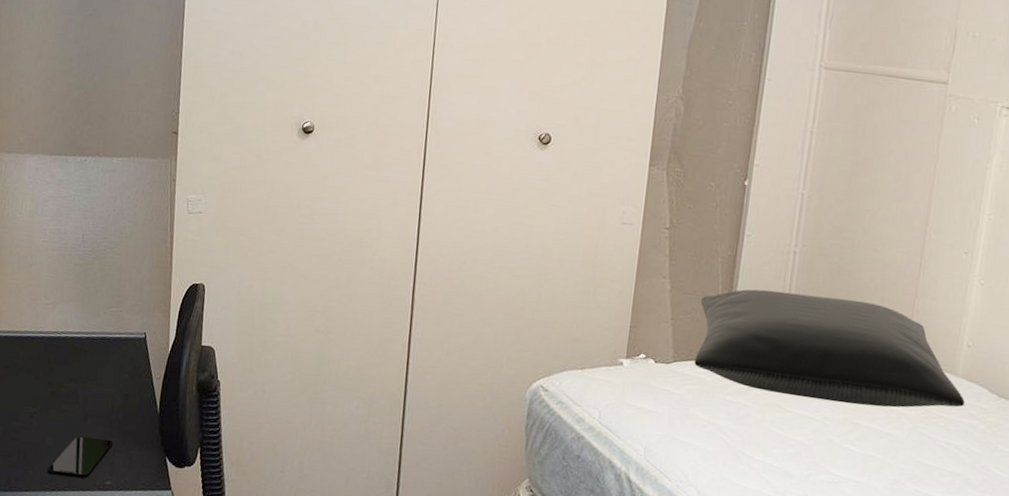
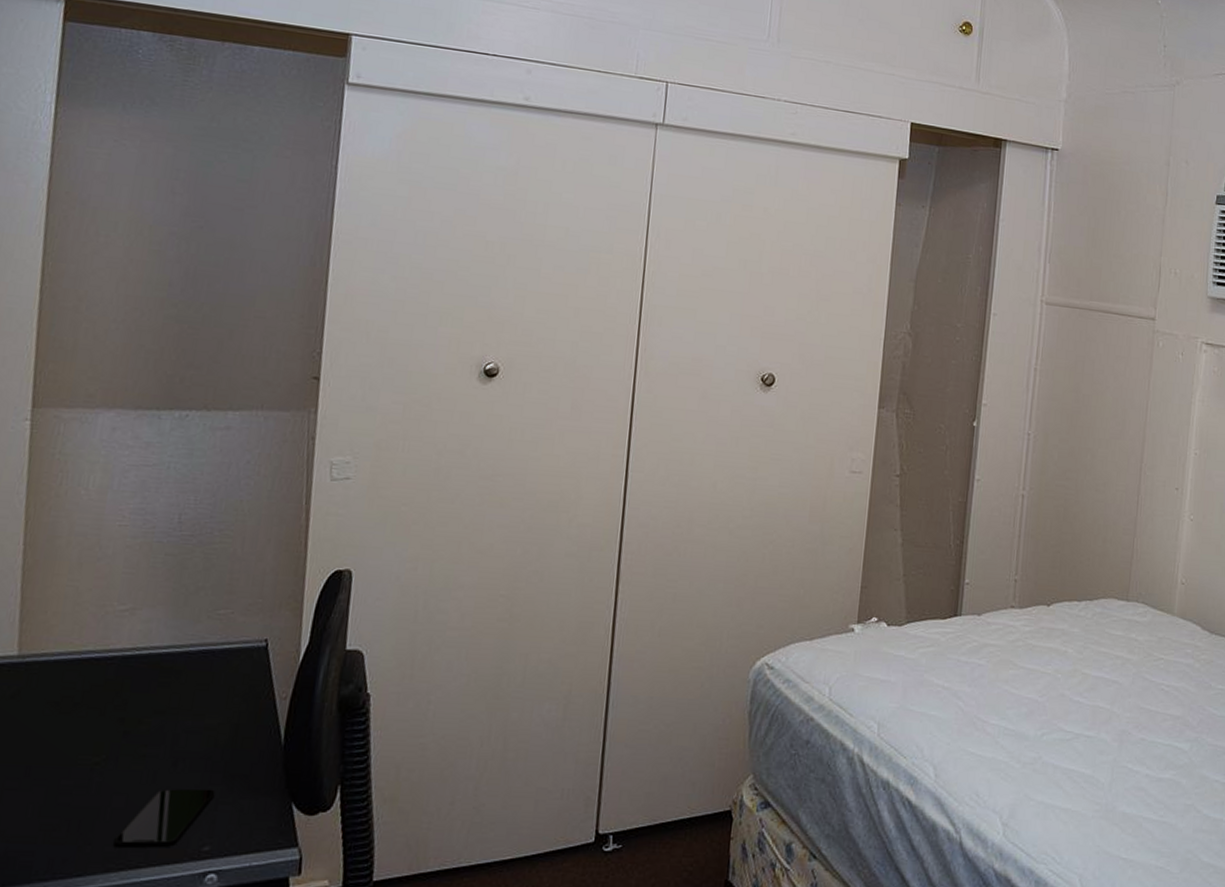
pillow: present [694,289,965,408] -> none [927,537,1181,654]

